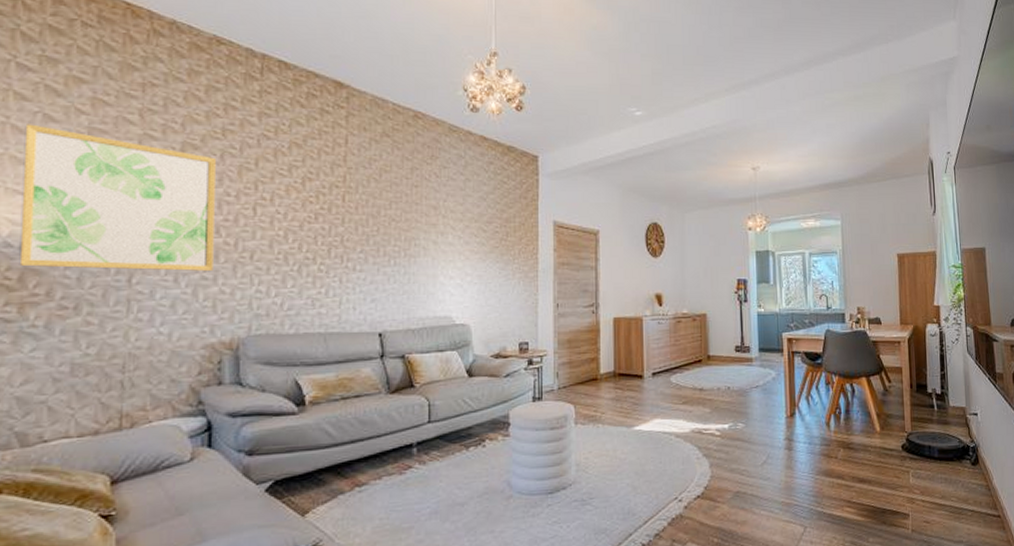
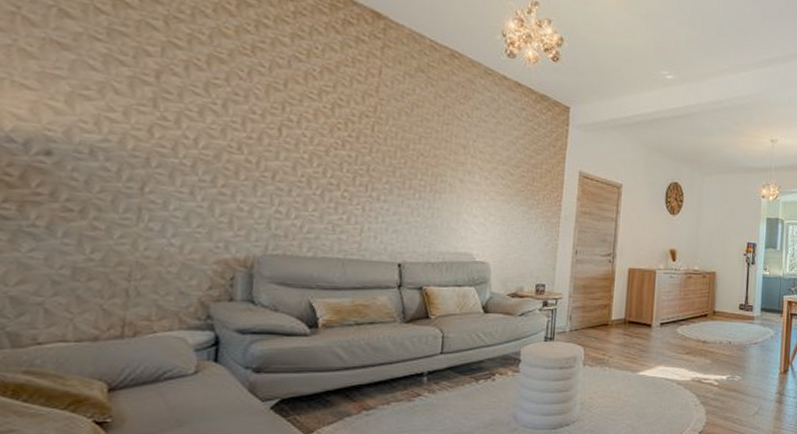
wall art: present [19,124,216,272] -> none [22,17,243,188]

